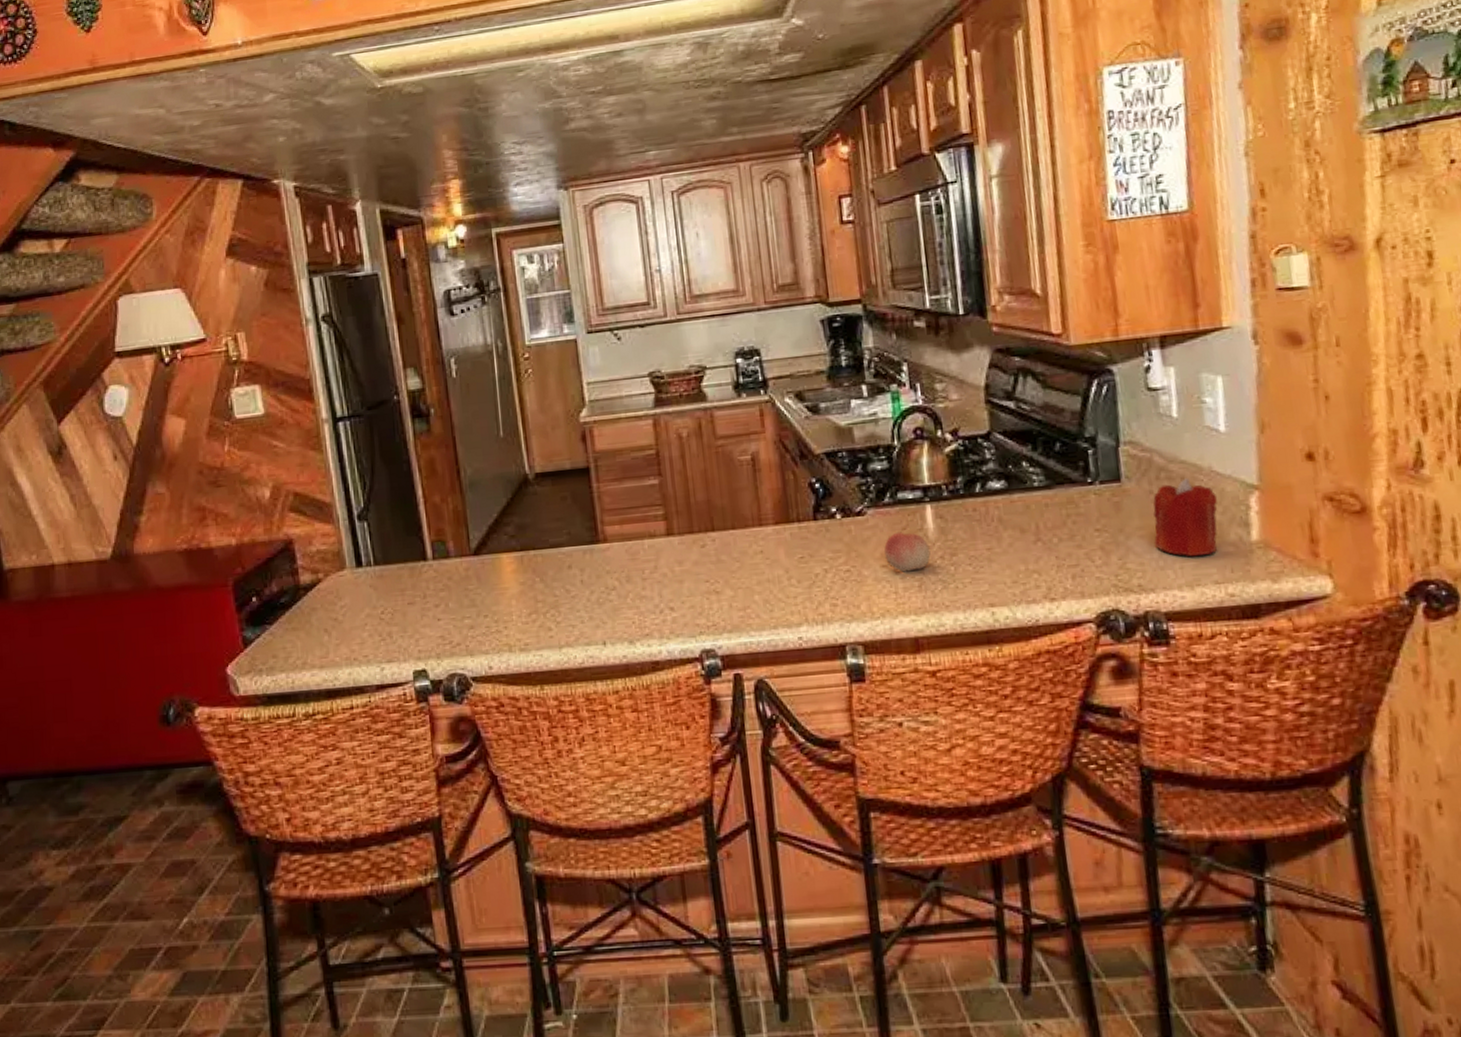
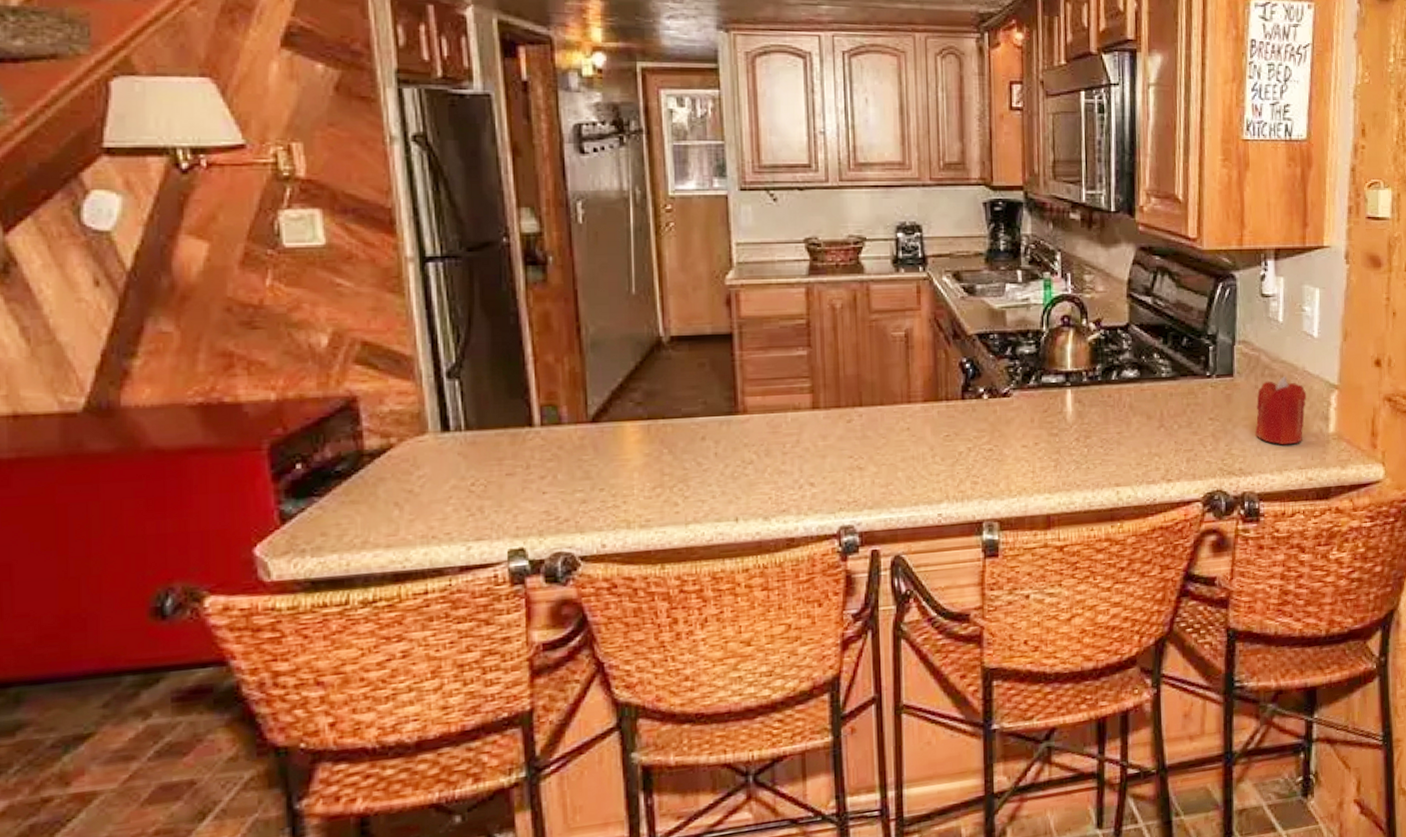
fruit: present [884,532,931,572] -> none [1026,414,1067,453]

